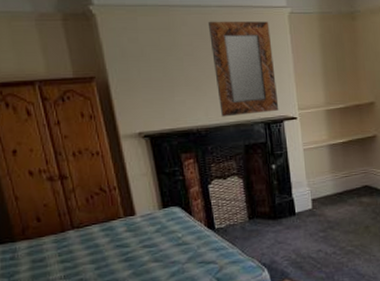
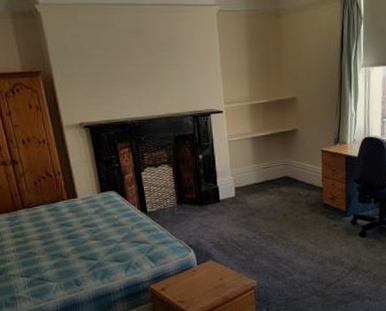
home mirror: present [207,21,279,117] -> none [142,18,207,110]

